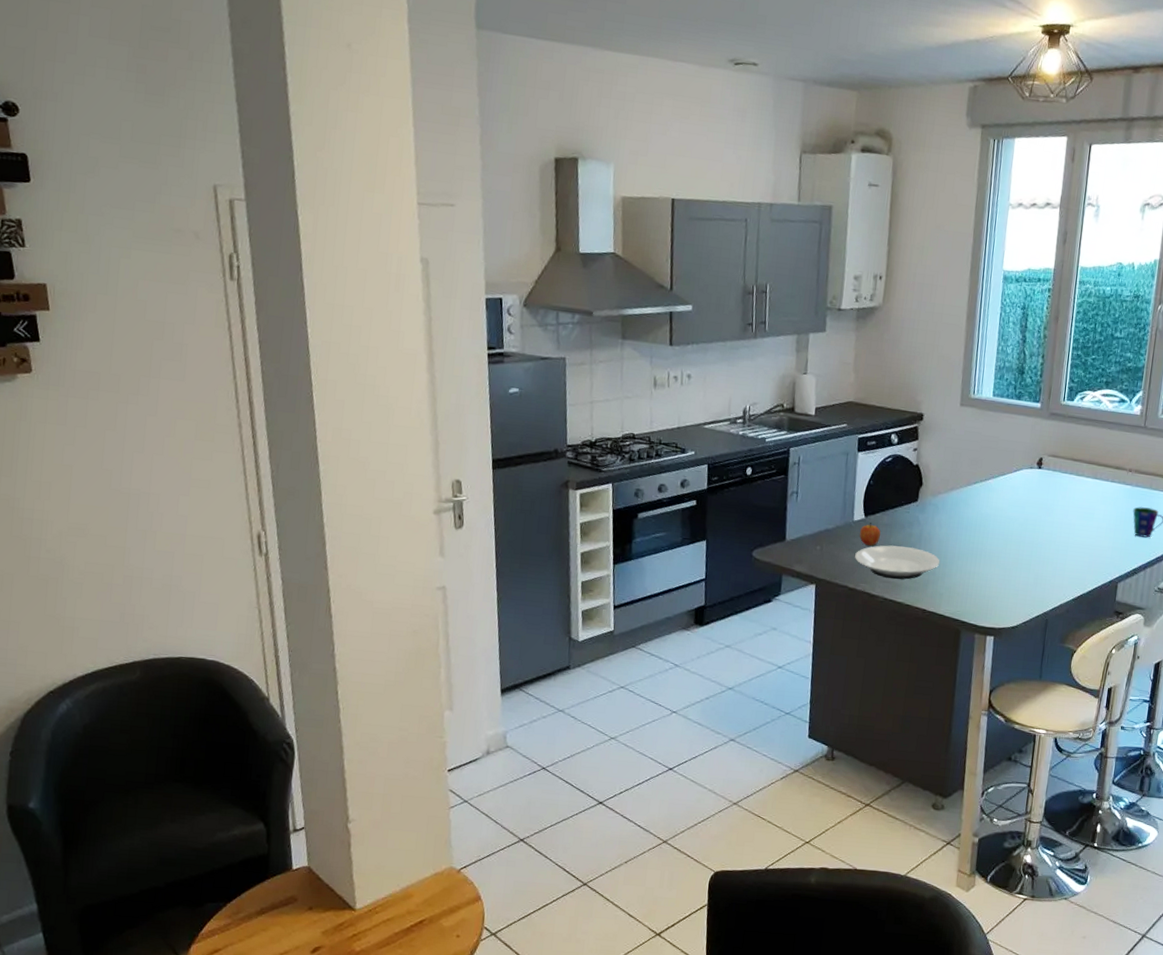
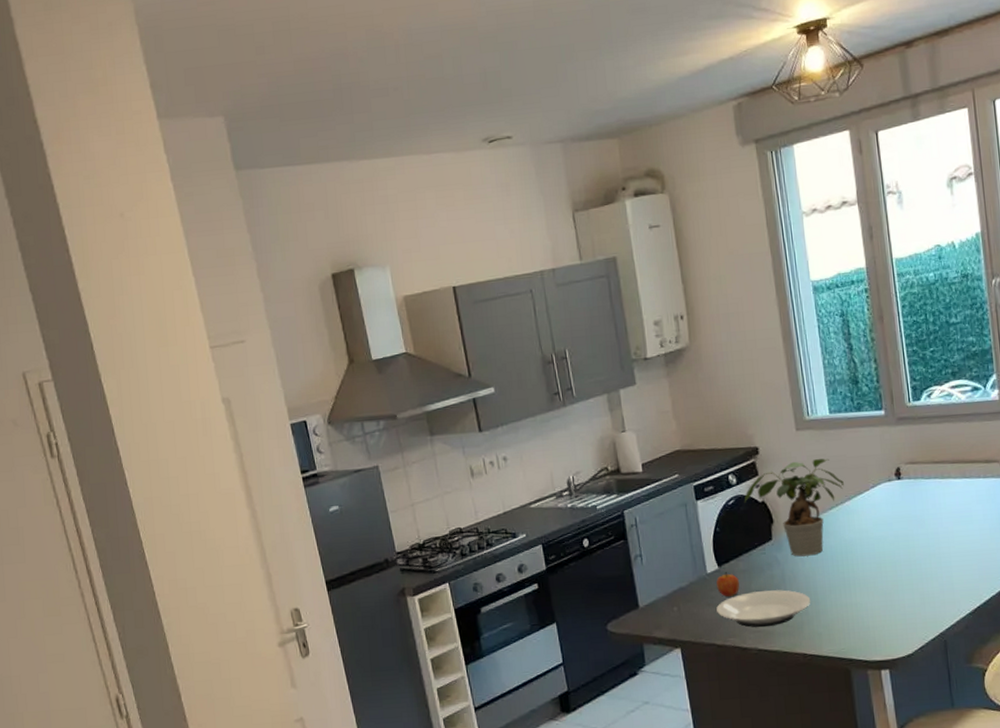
potted plant: none [900,433,992,523] -> present [744,458,844,557]

